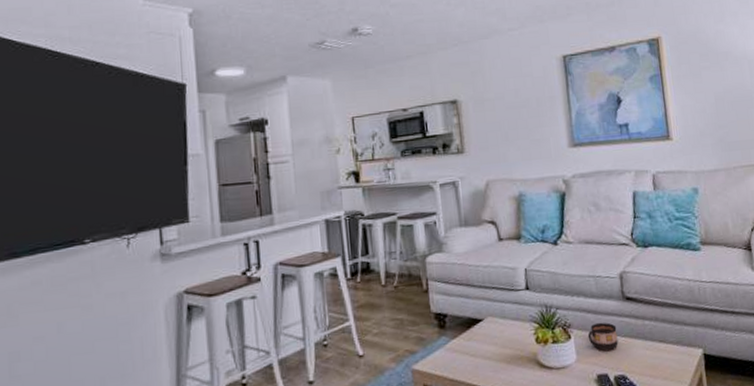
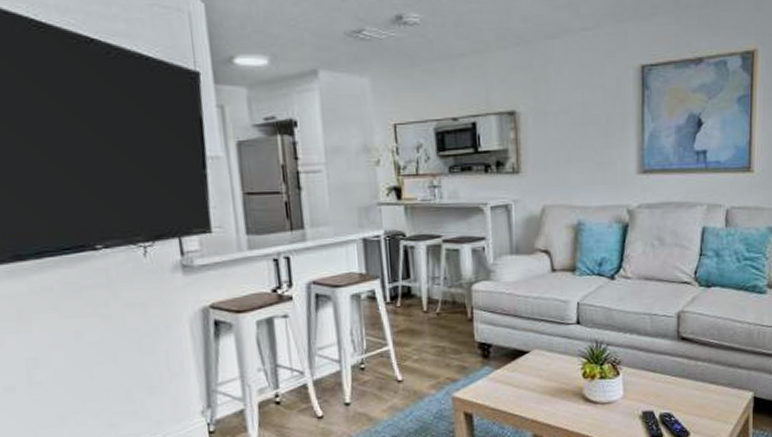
cup: present [587,322,618,352] -> none [637,361,668,390]

